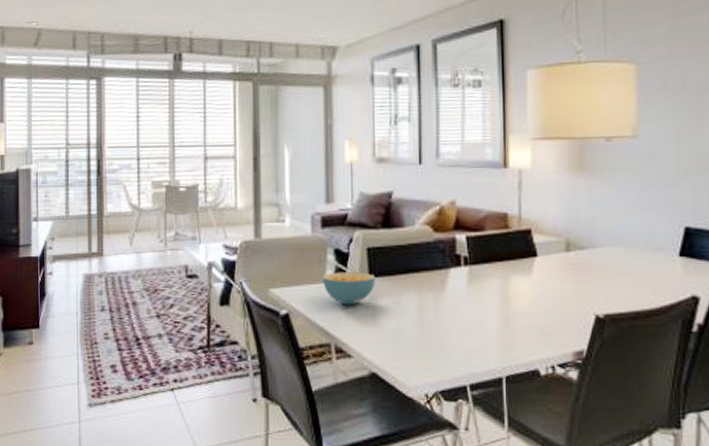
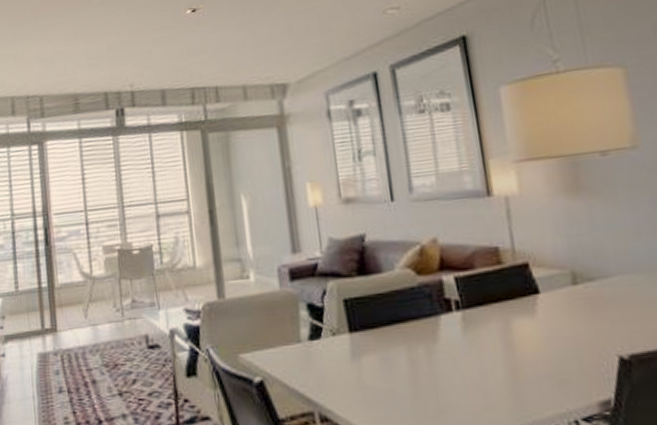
cereal bowl: present [321,272,376,305] -> none [296,327,358,367]

